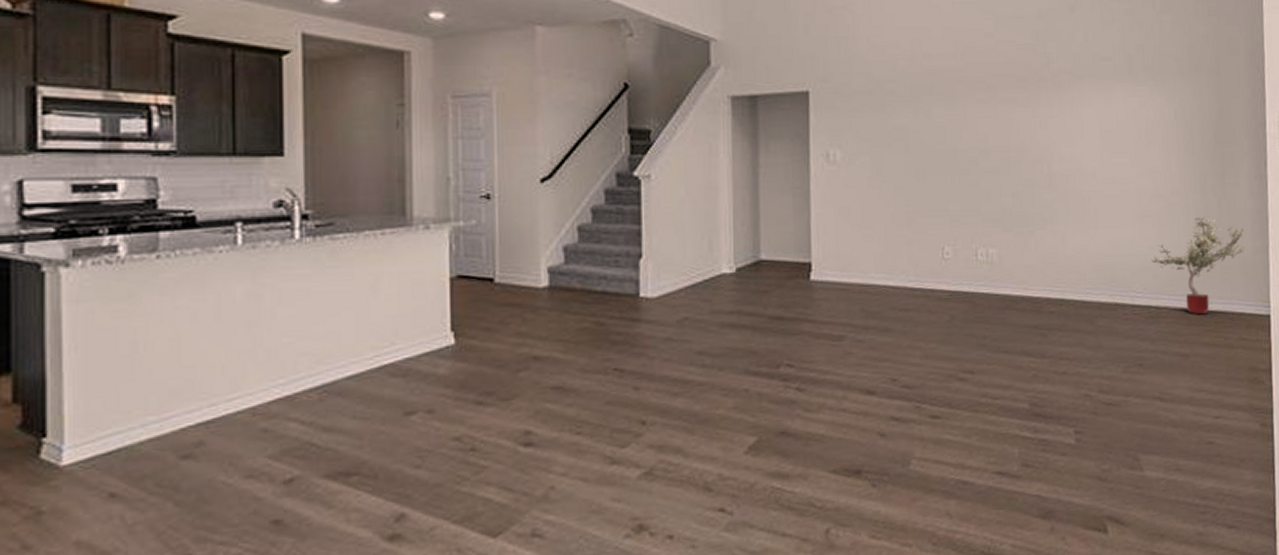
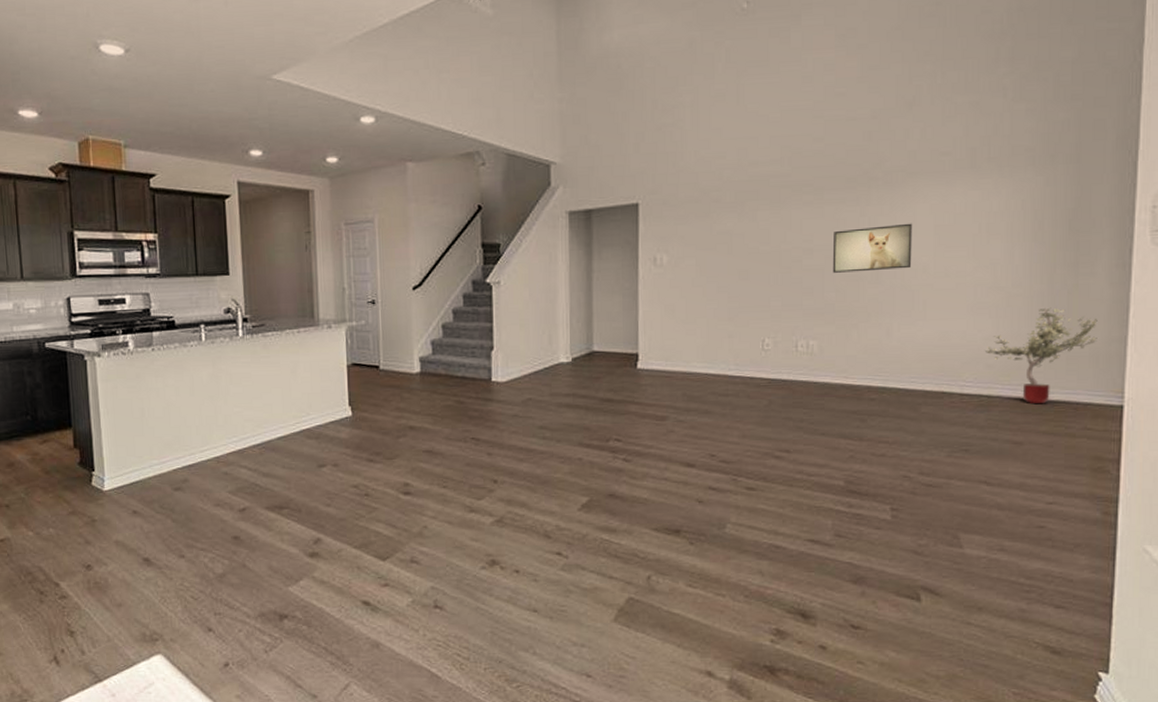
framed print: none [1007,127,1082,176] -> present [832,223,912,273]

